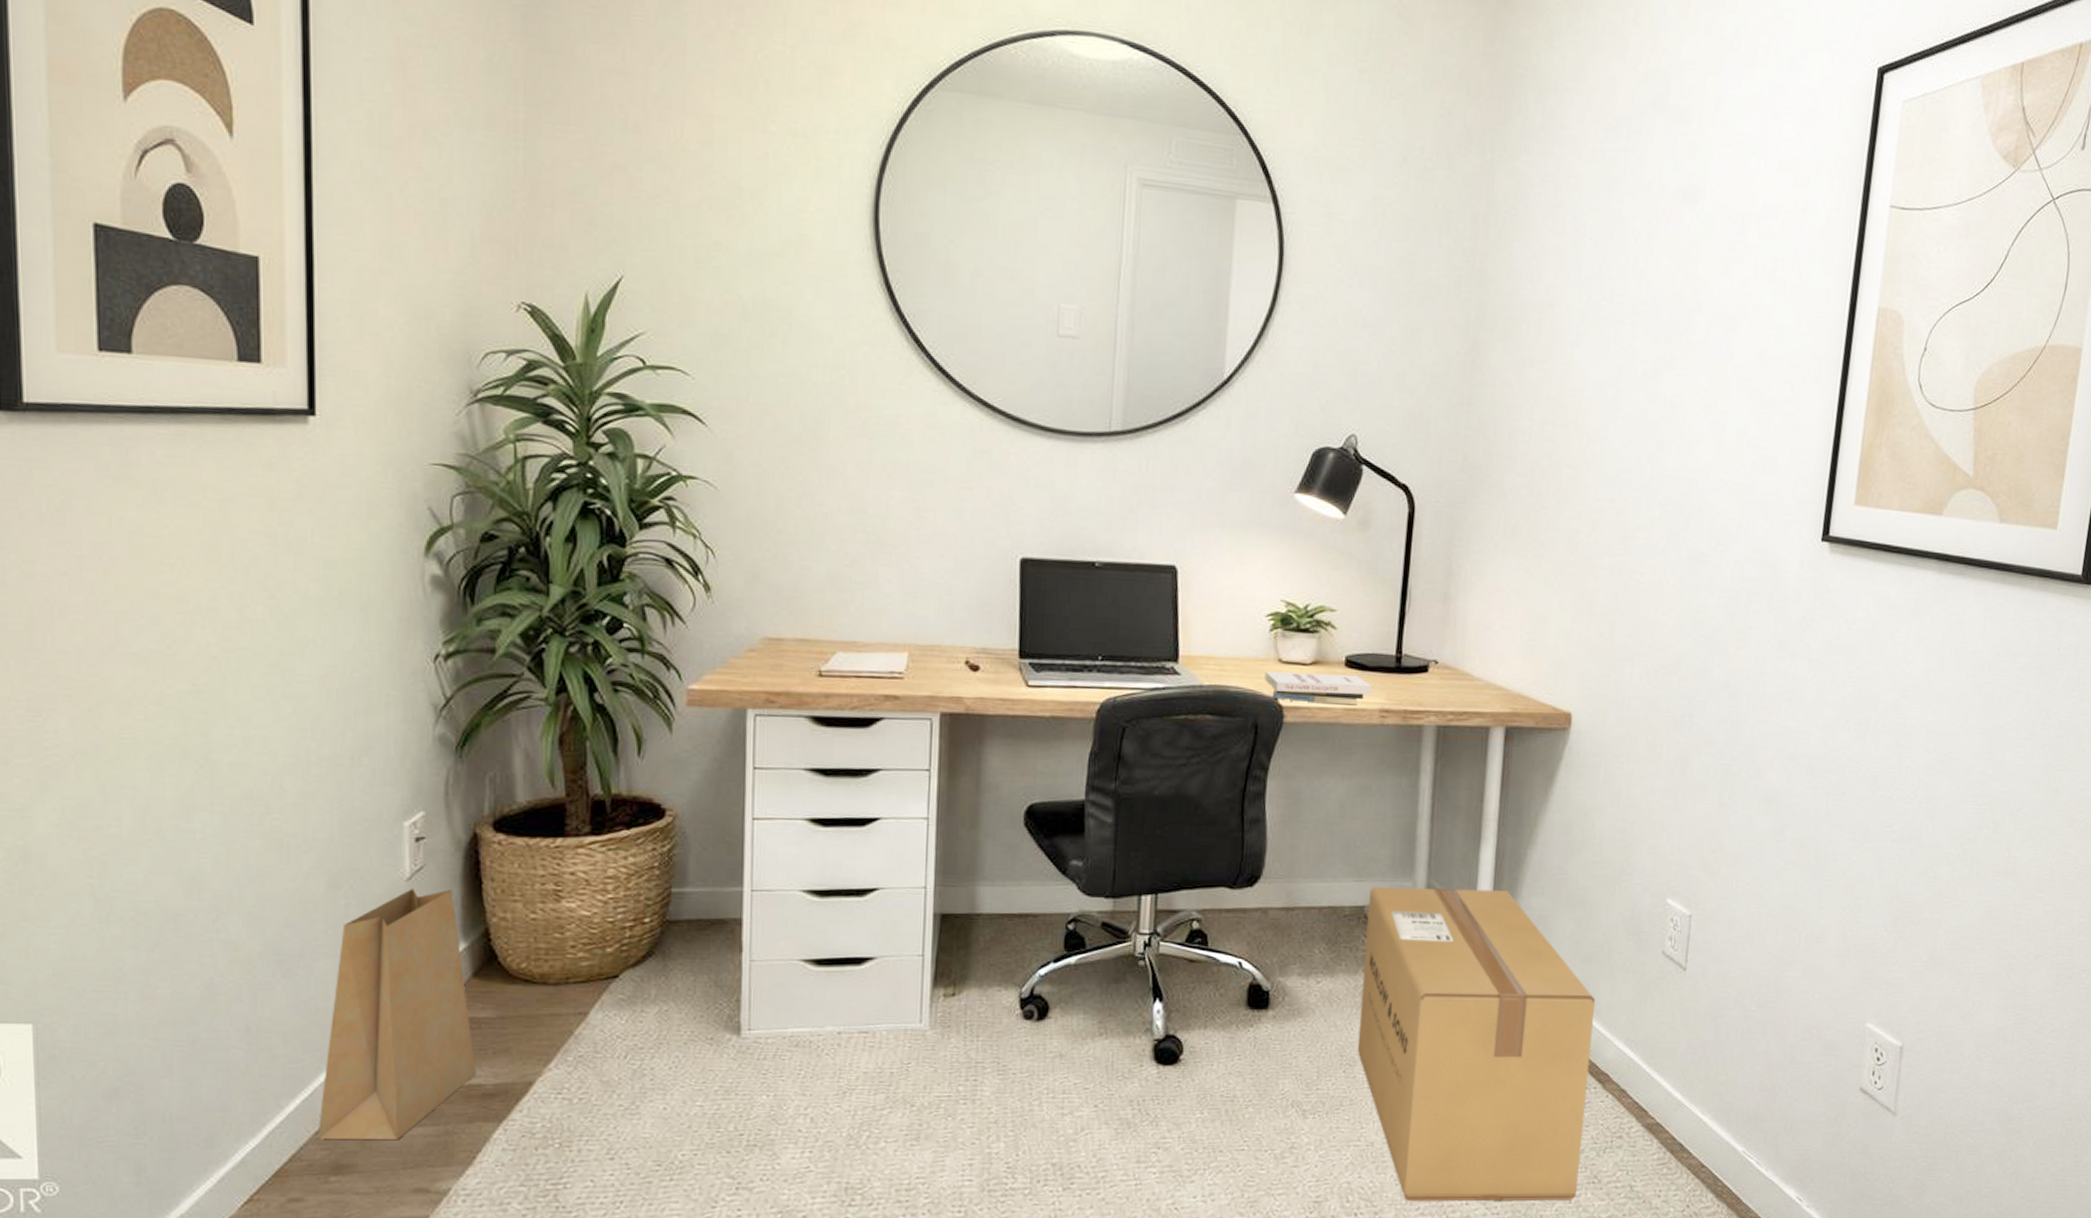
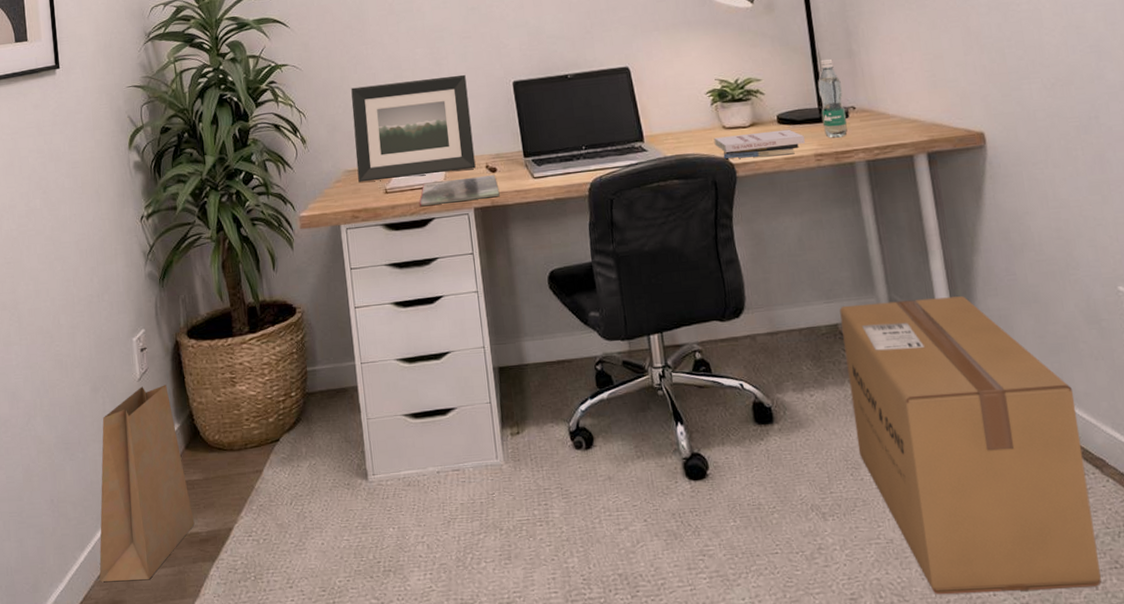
picture frame: none [782,527,957,662] -> present [351,74,476,182]
magazine: none [864,671,979,703] -> present [419,175,500,207]
bottle: none [1396,598,1428,694] -> present [818,58,848,139]

